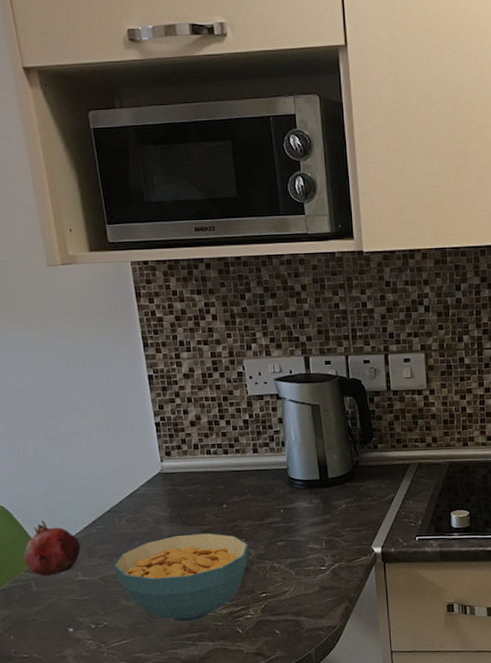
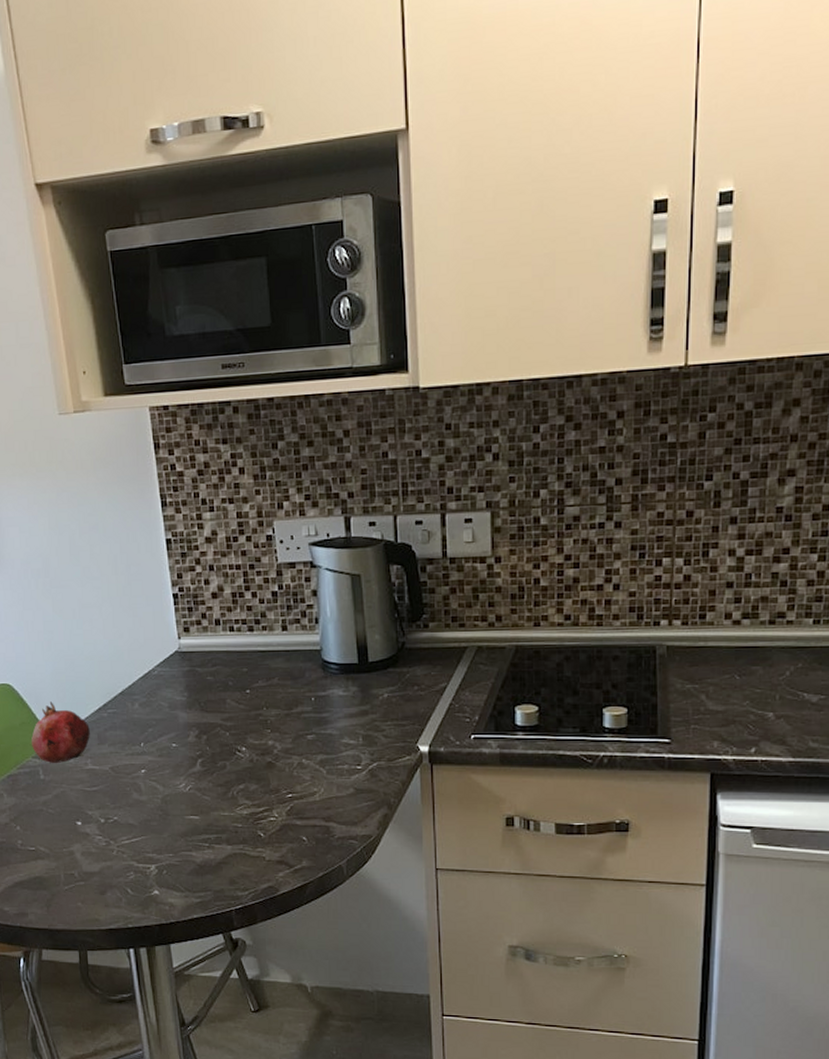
cereal bowl: present [114,533,249,622] -> none [125,722,274,821]

